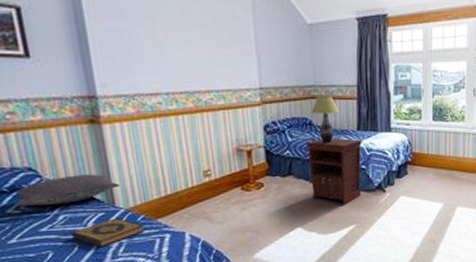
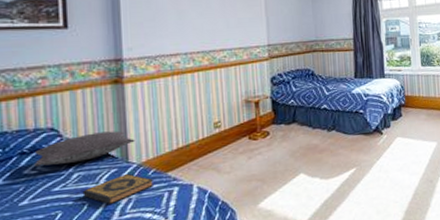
nightstand: present [305,138,363,205] -> none [308,86,360,149]
table lamp: present [310,97,340,143] -> none [313,50,339,91]

